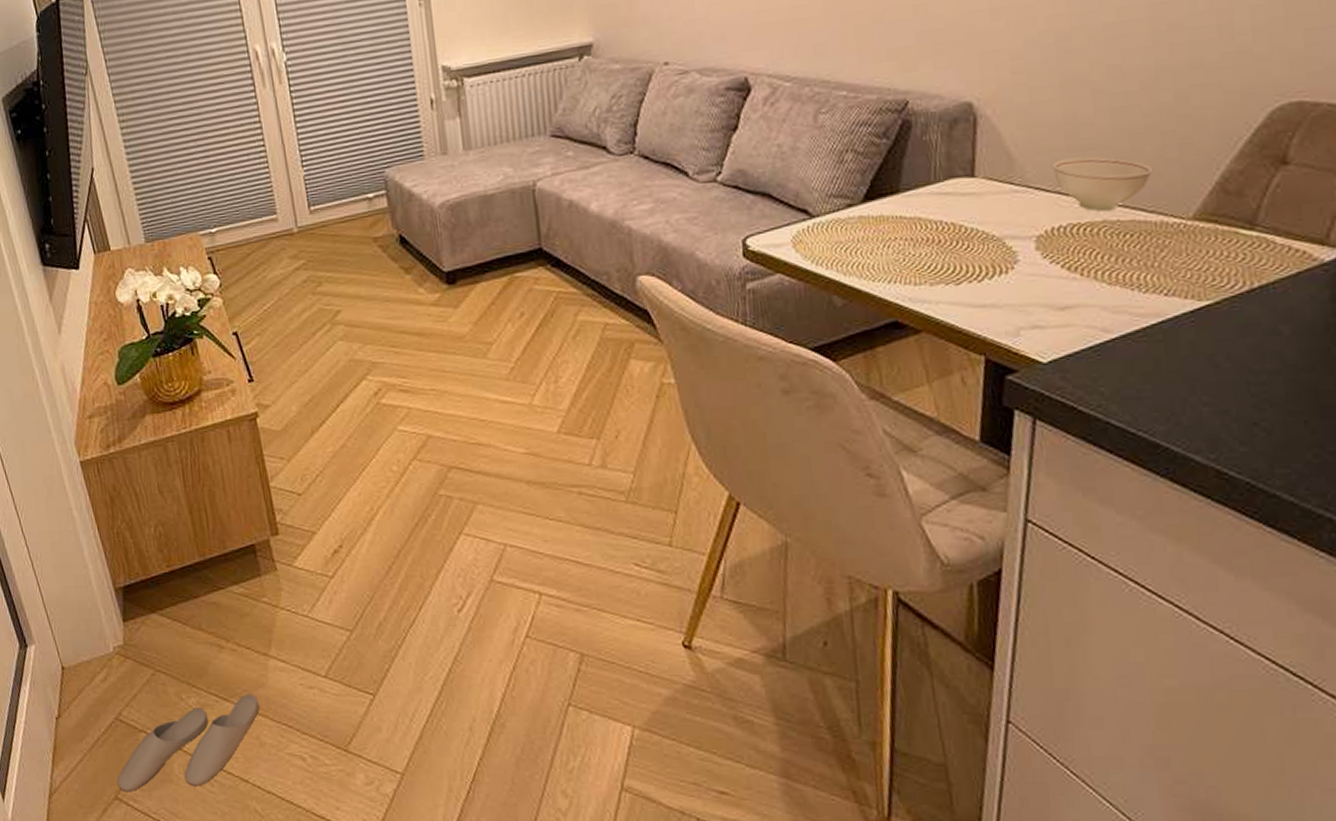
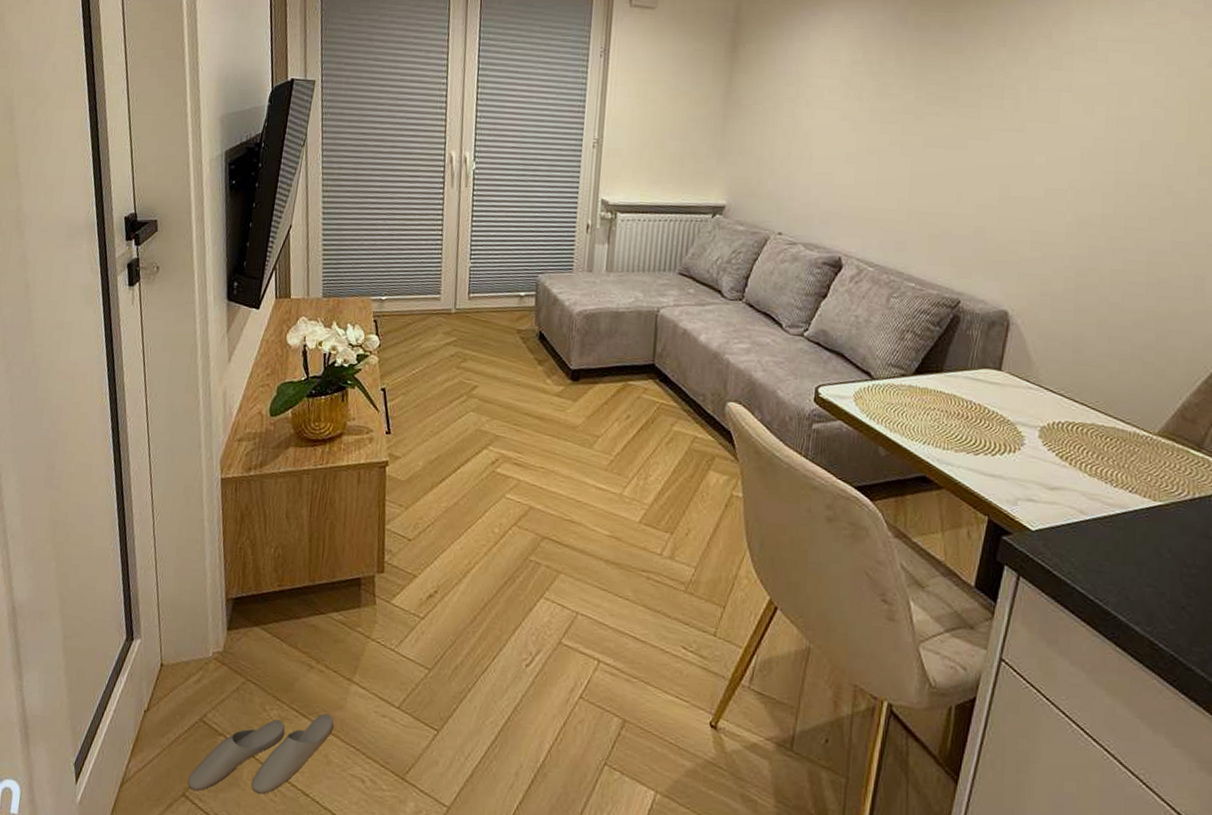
bowl: present [1053,156,1154,212] -> none [1060,369,1134,417]

